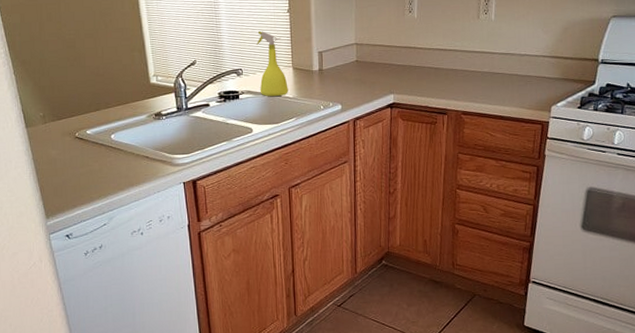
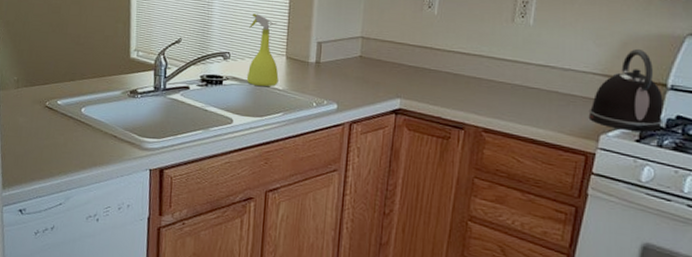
kettle: none [542,32,597,100] -> present [588,48,663,132]

